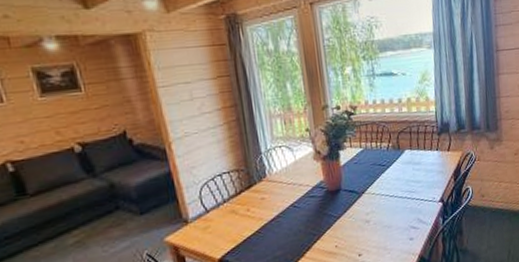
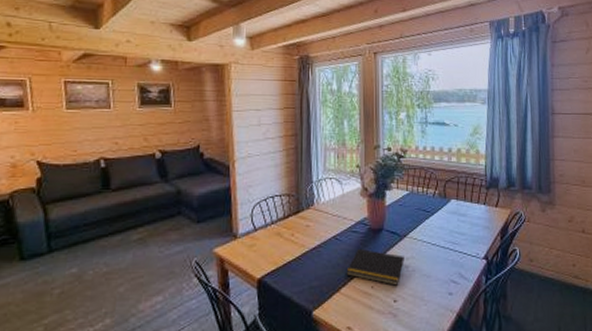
notepad: none [308,211,365,241] -> present [346,248,404,286]

